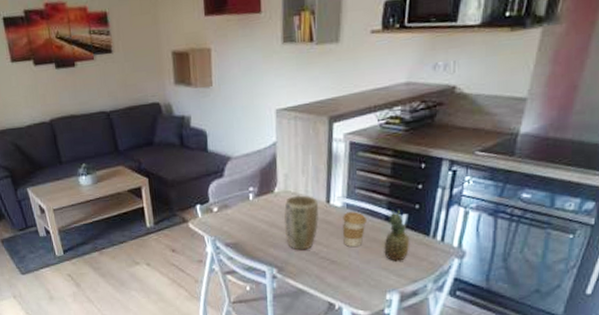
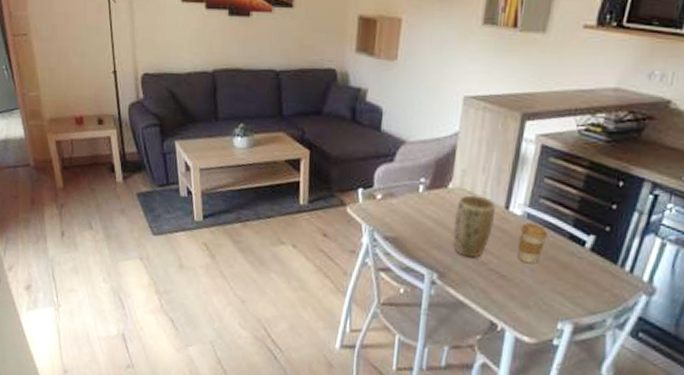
fruit: present [384,209,410,261] -> none [562,227,594,288]

